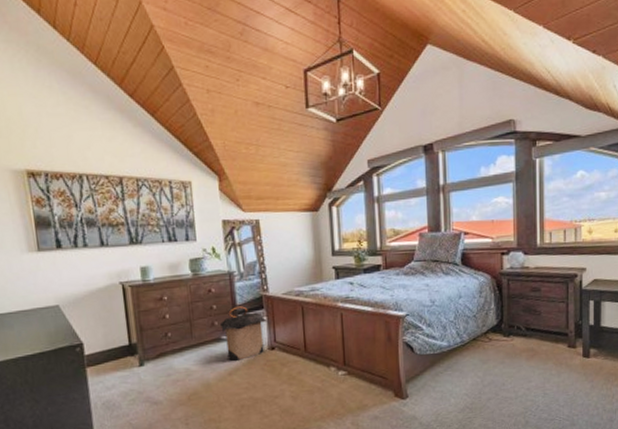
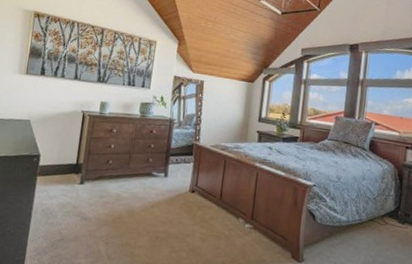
laundry hamper: present [220,306,267,361] -> none [154,149,194,196]

